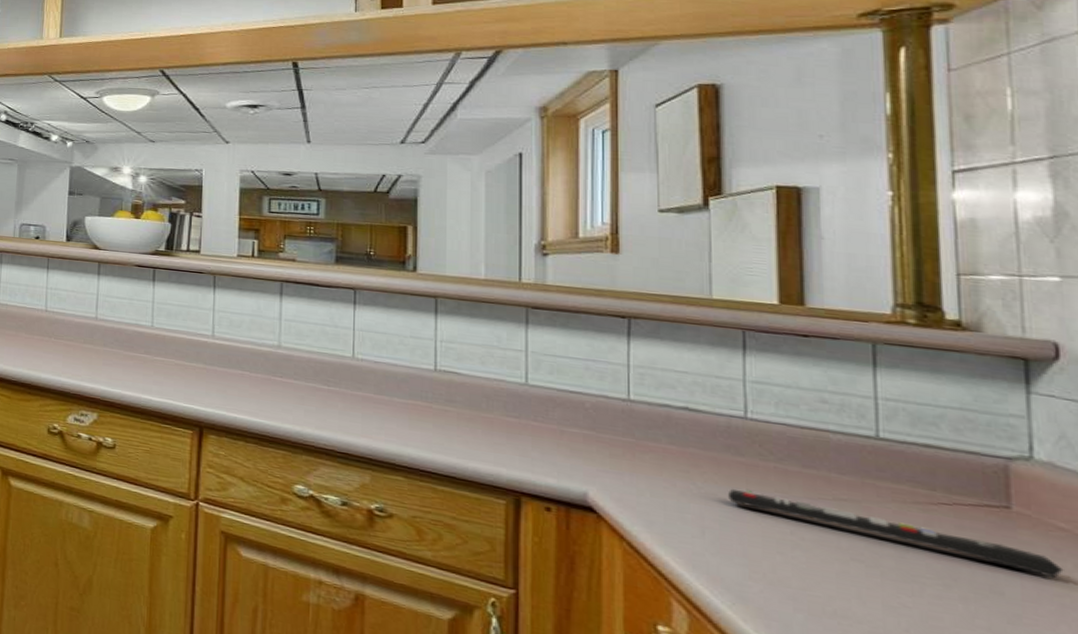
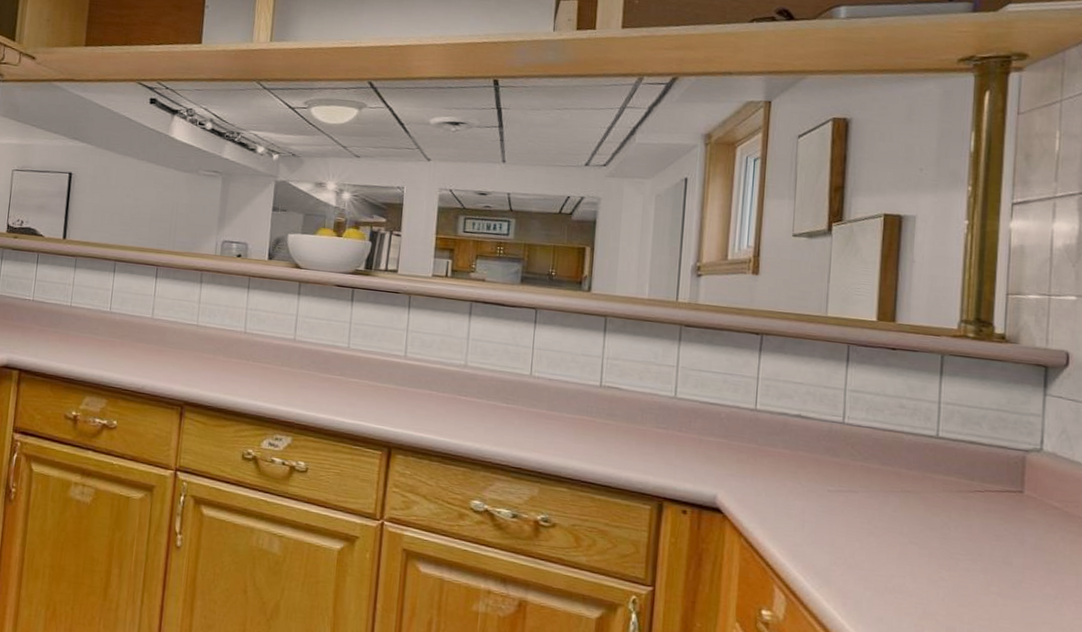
remote control: present [727,488,1064,579] -> none [824,486,1053,549]

